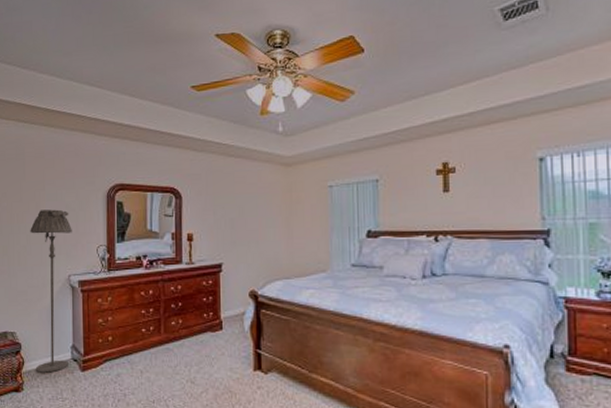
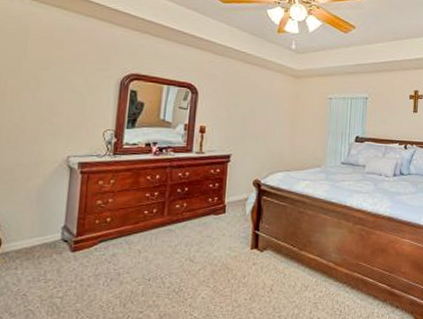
floor lamp: present [30,209,72,373] -> none [14,89,77,254]

